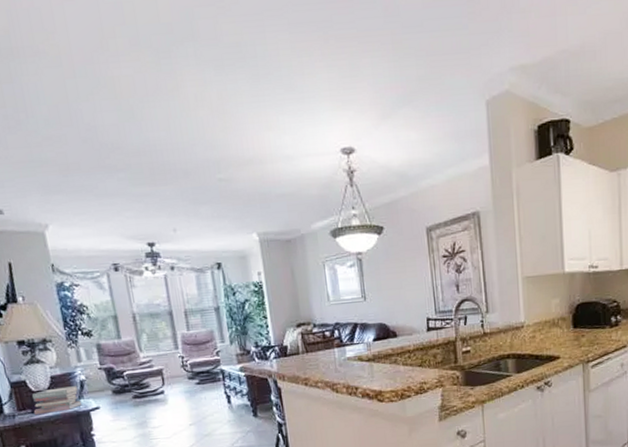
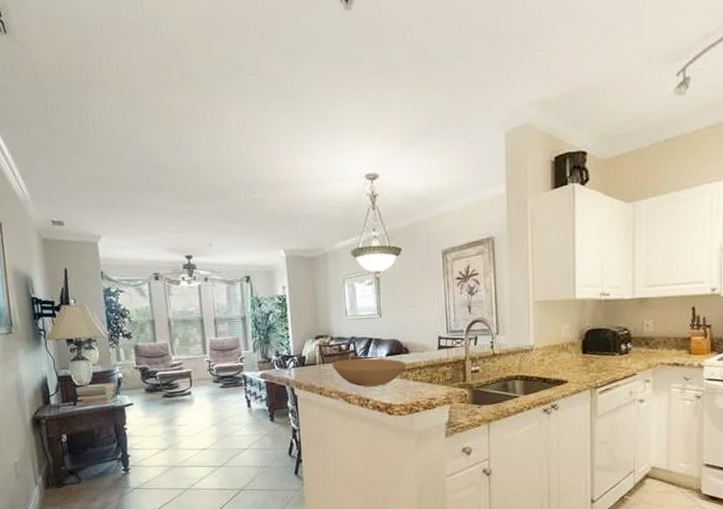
bowl: none [316,344,396,375] -> present [332,358,407,387]

